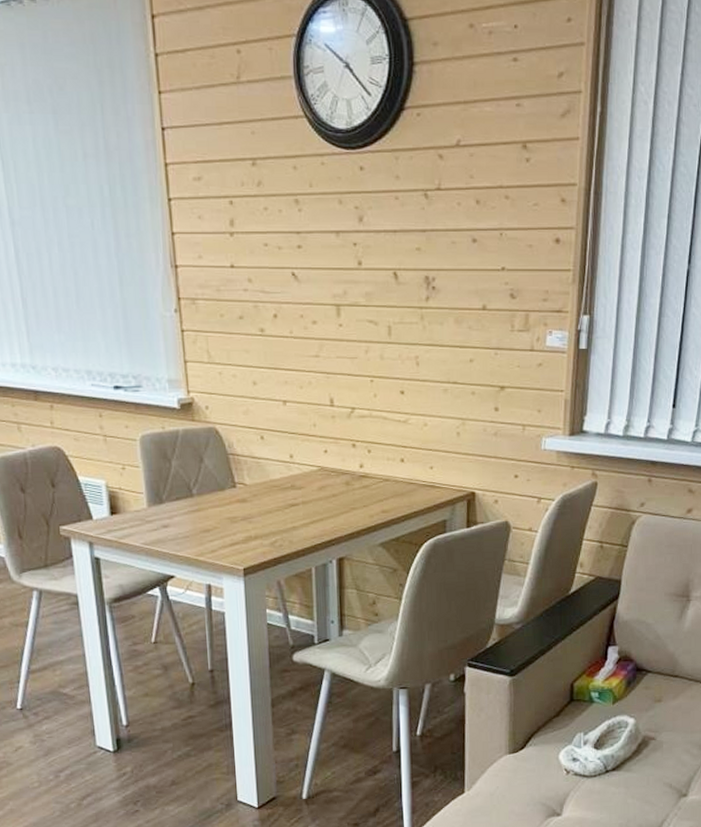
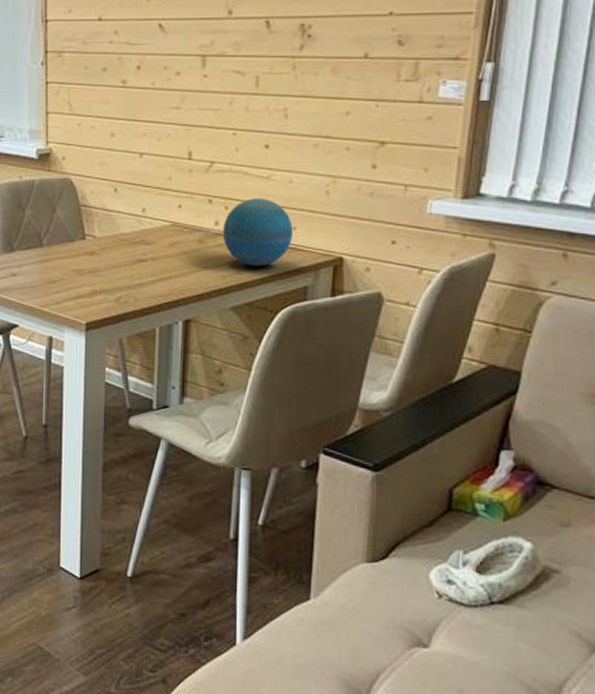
decorative orb: none [367,441,430,505] -> present [222,198,293,267]

